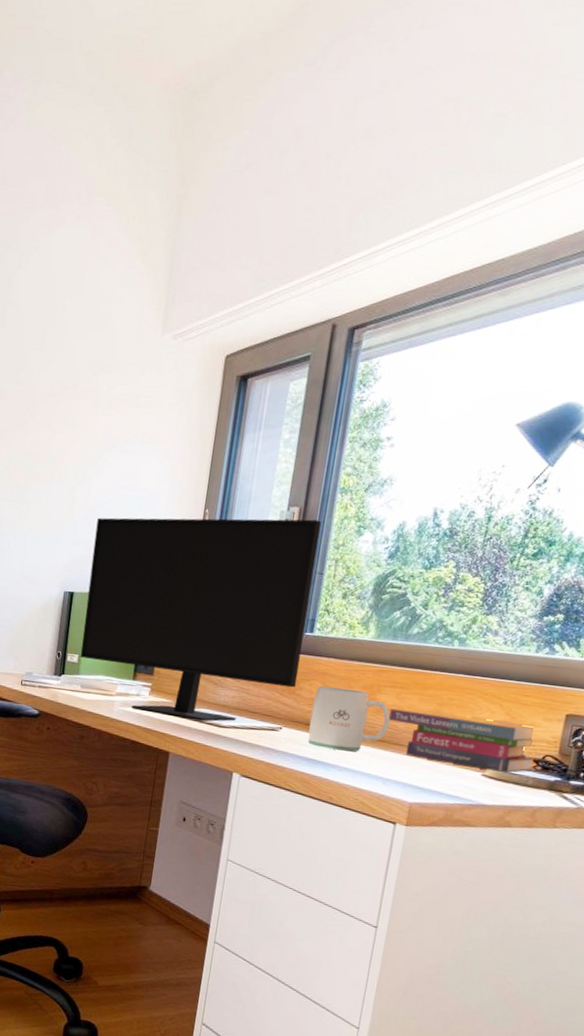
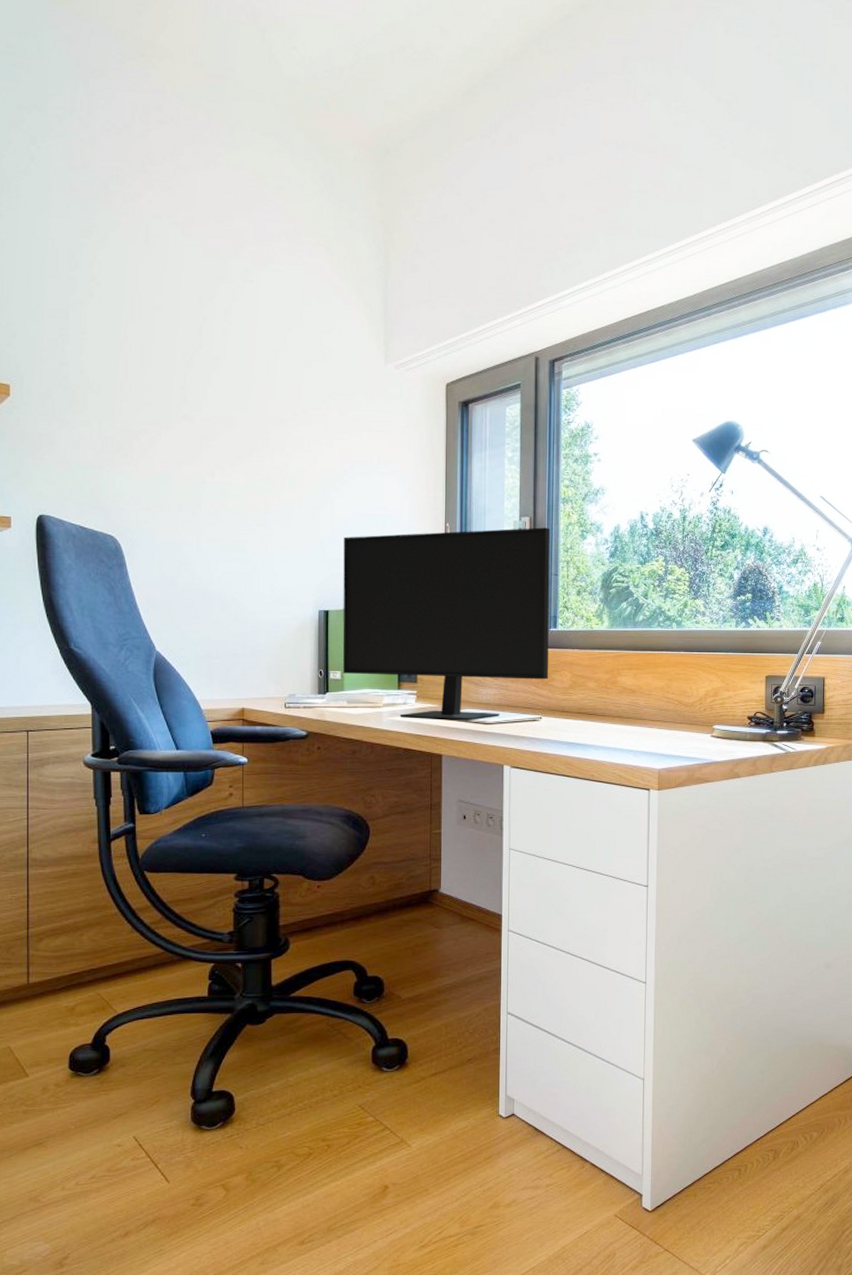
mug: present [307,686,391,752] -> none [564,674,632,731]
books: present [389,708,534,774] -> none [631,686,747,732]

